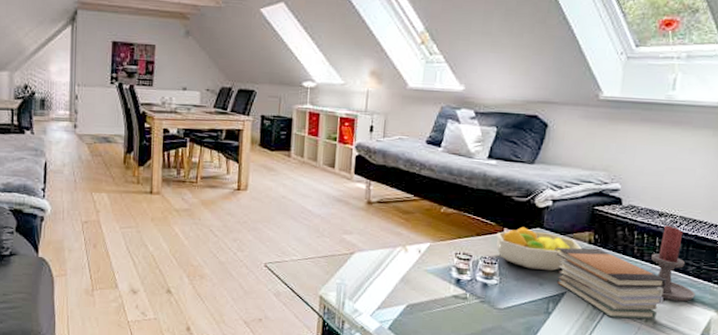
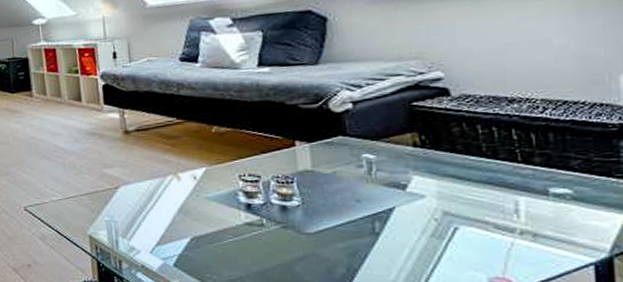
fruit bowl: present [496,226,582,271] -> none [287,137,406,185]
book stack: present [556,247,668,319] -> none [370,151,542,233]
candle holder: present [651,225,695,302] -> none [510,112,590,206]

